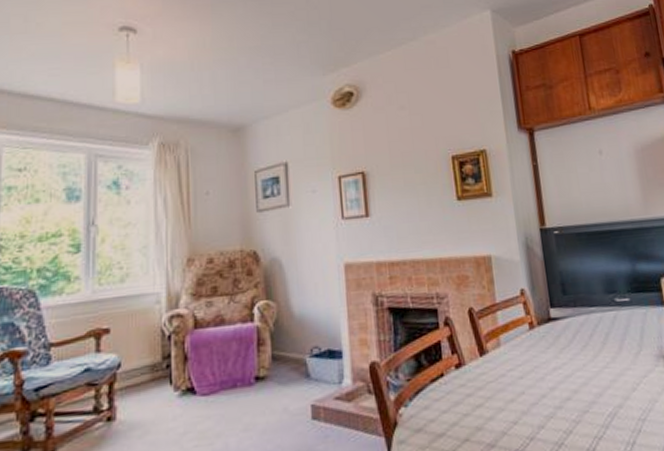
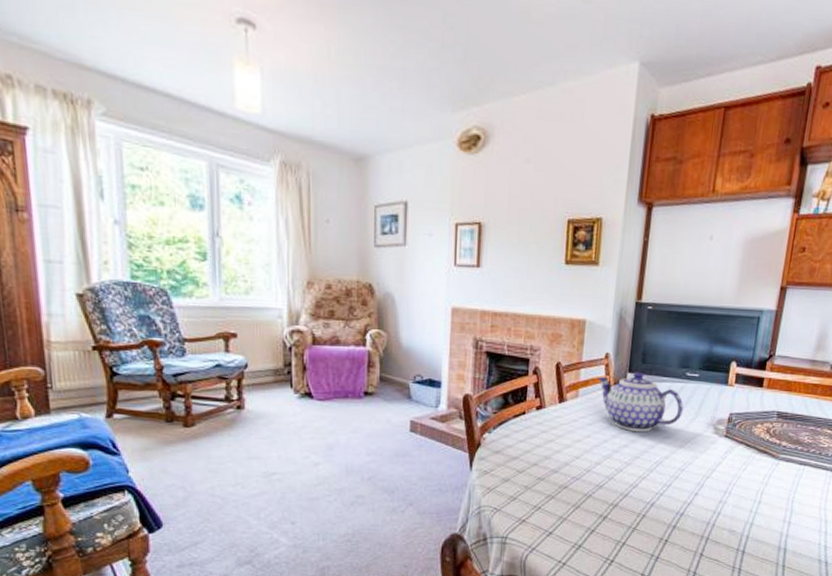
teapot: none [517,305,624,379] -> present [597,372,684,433]

